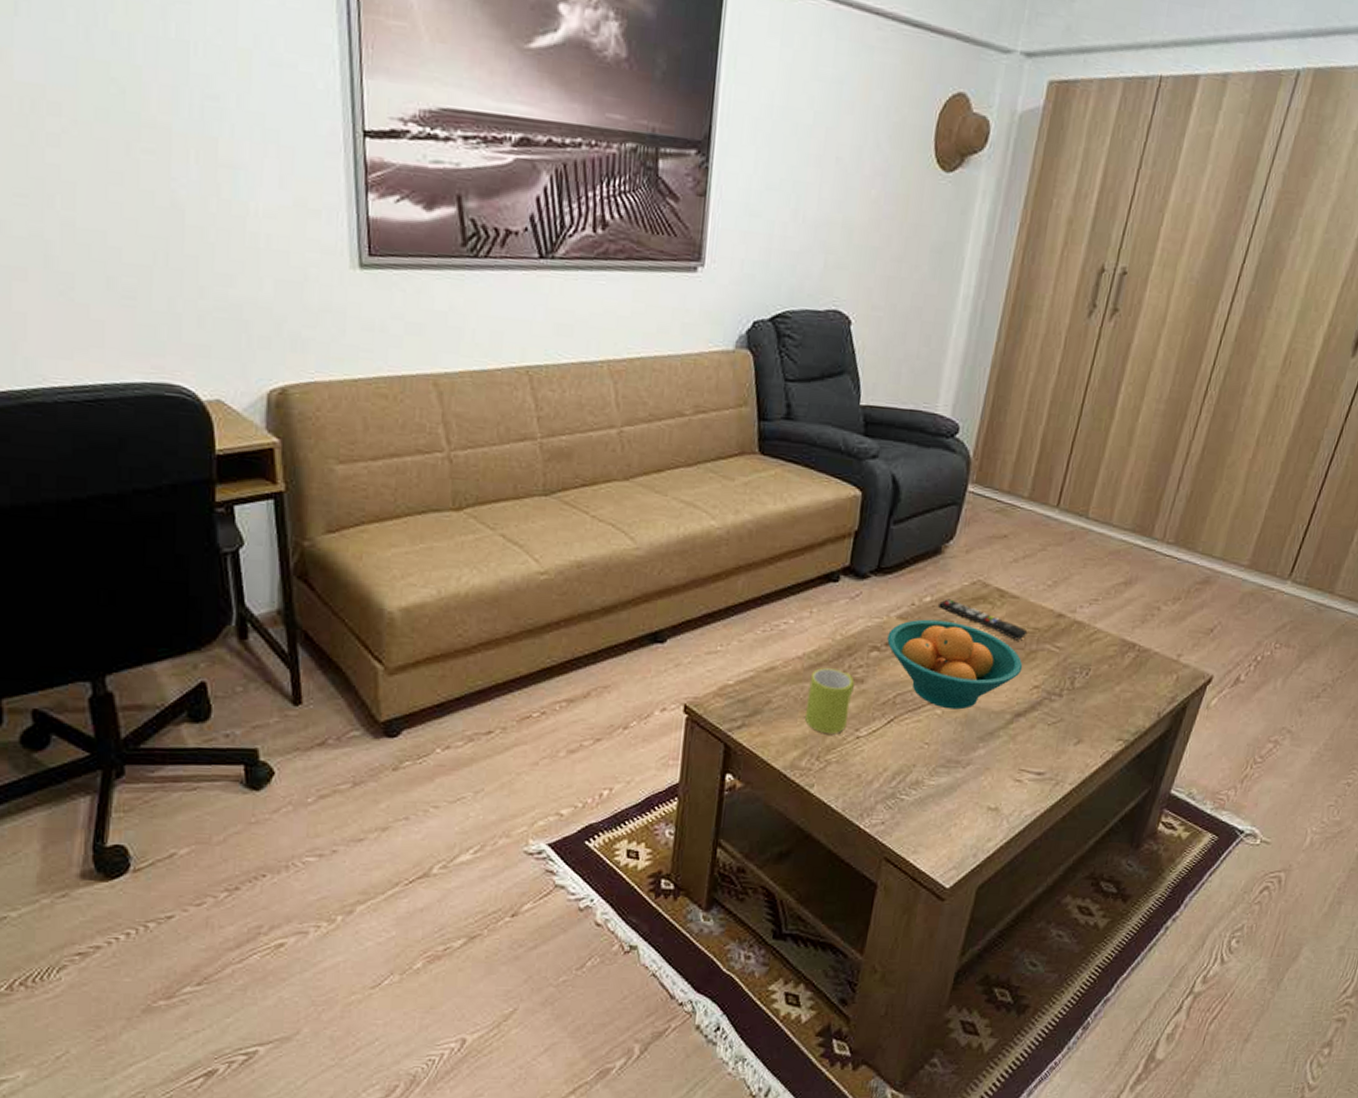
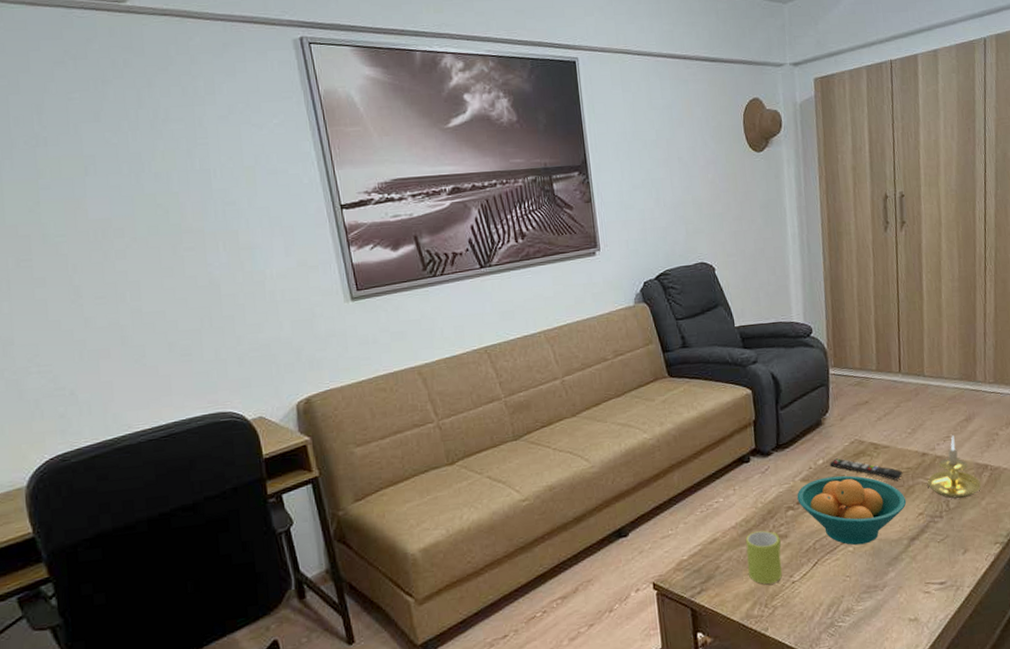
candle holder: none [1054,599,1121,679] -> present [927,435,981,499]

